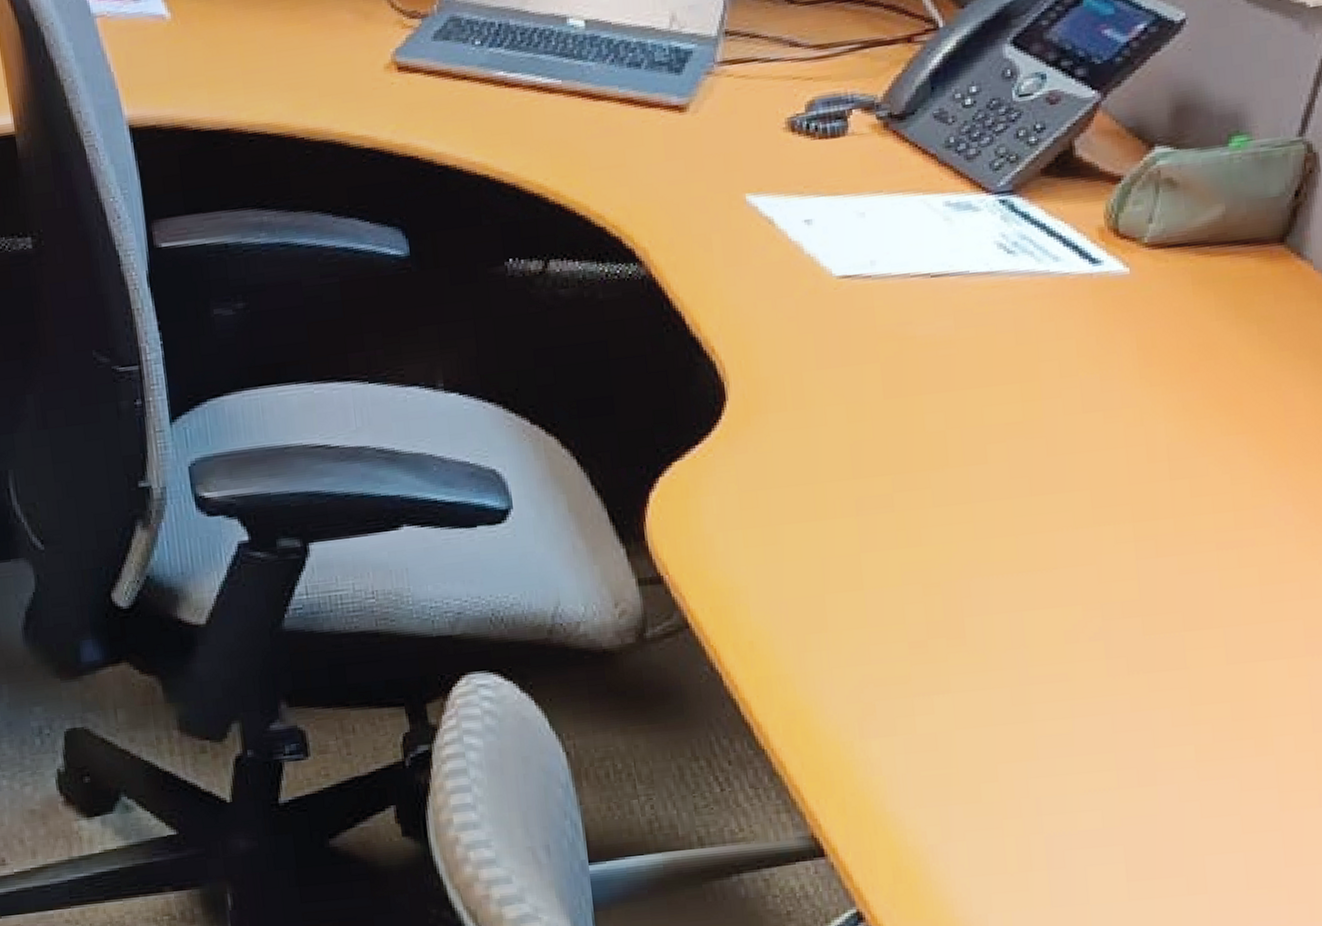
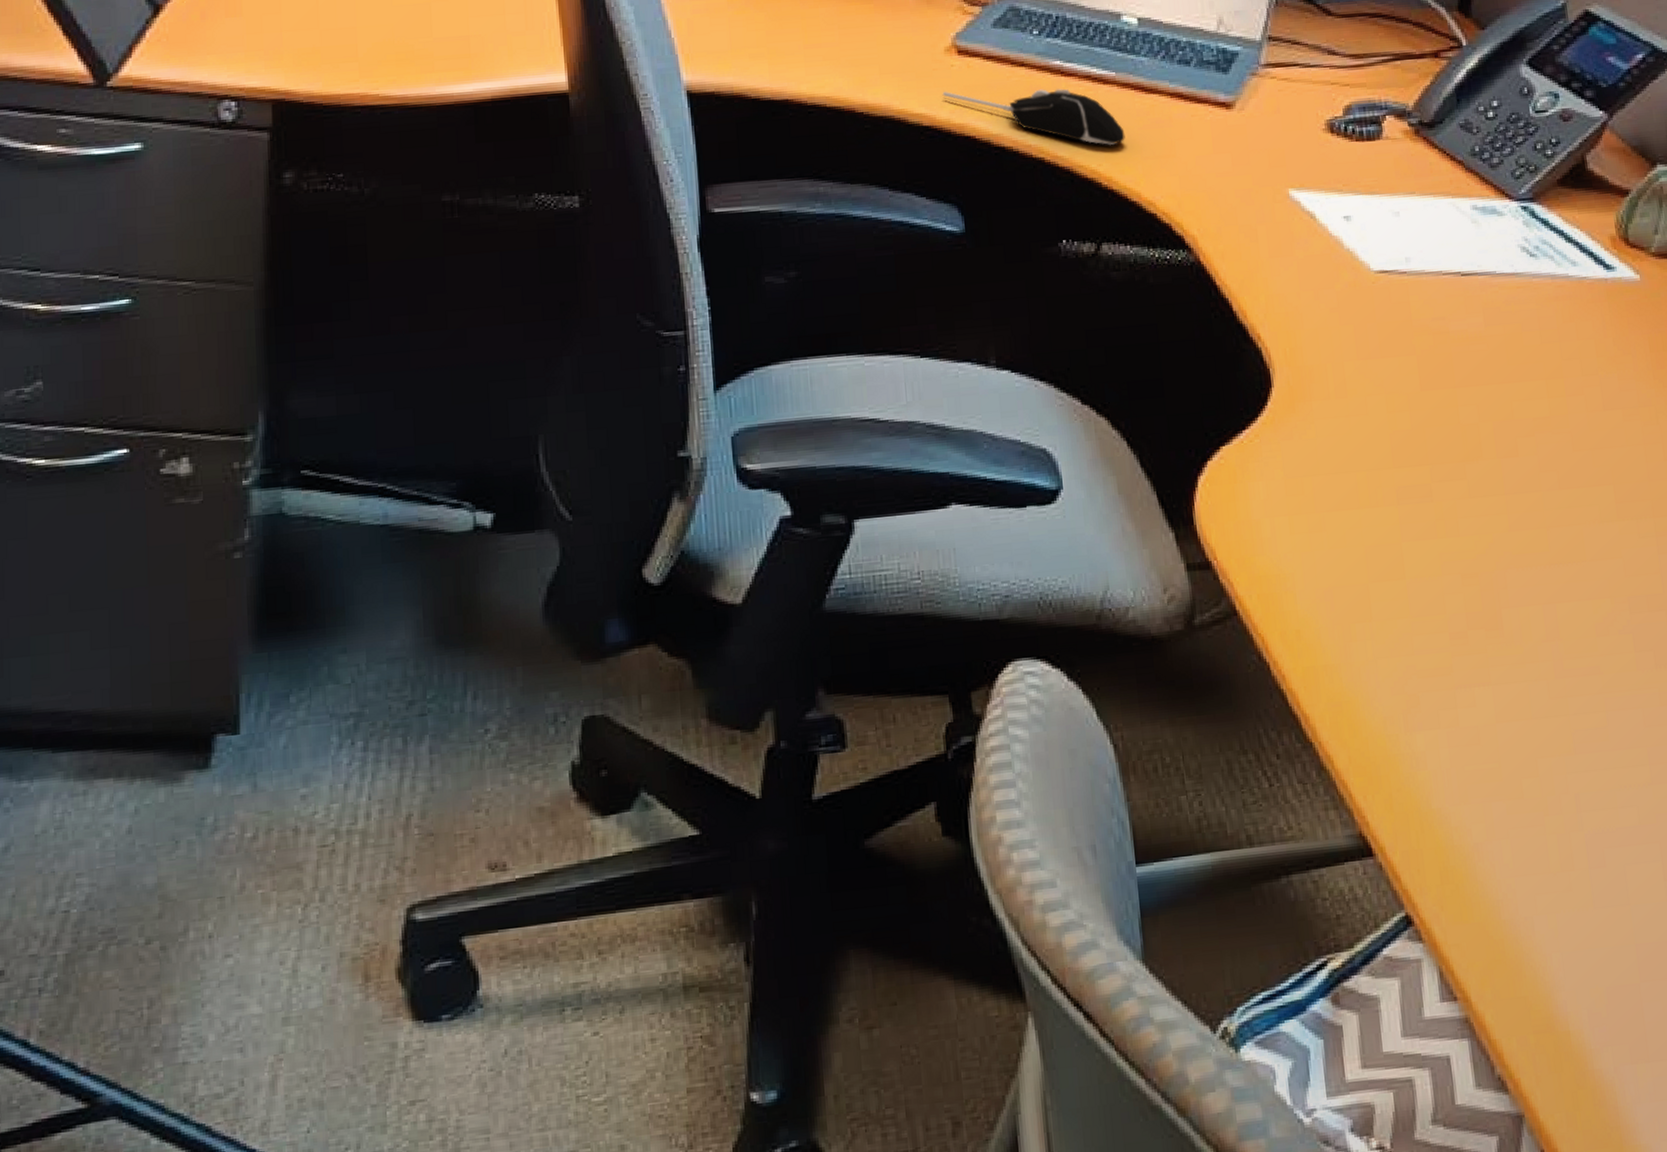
computer mouse: none [383,101,573,158] -> present [942,89,1125,145]

